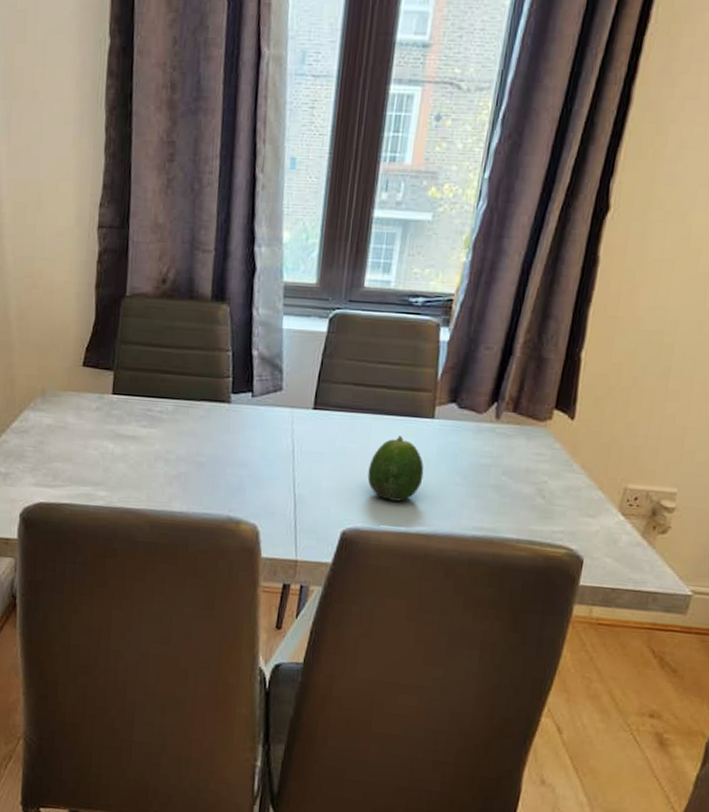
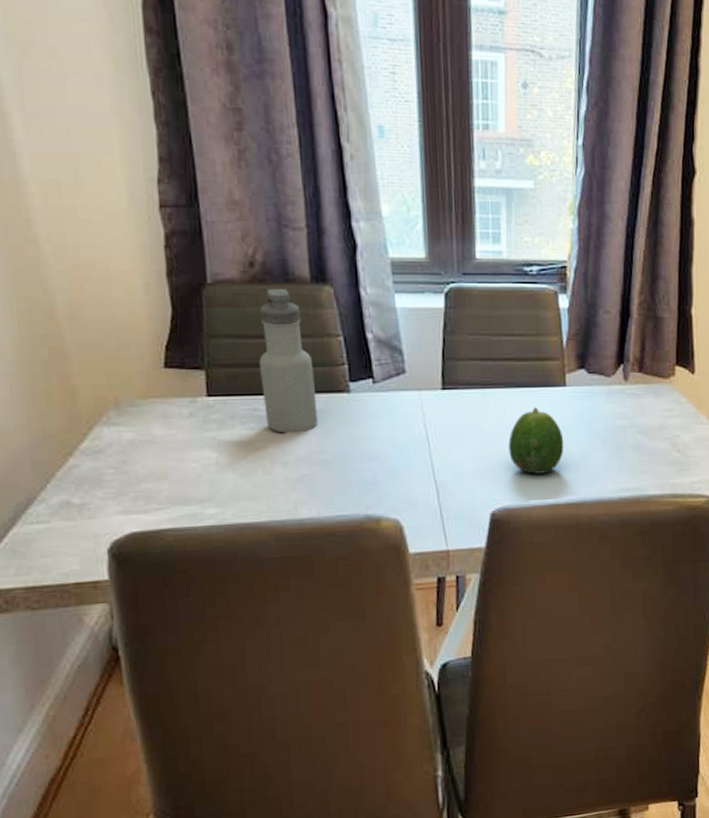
water bottle: none [156,304,203,435] -> present [259,289,318,434]

